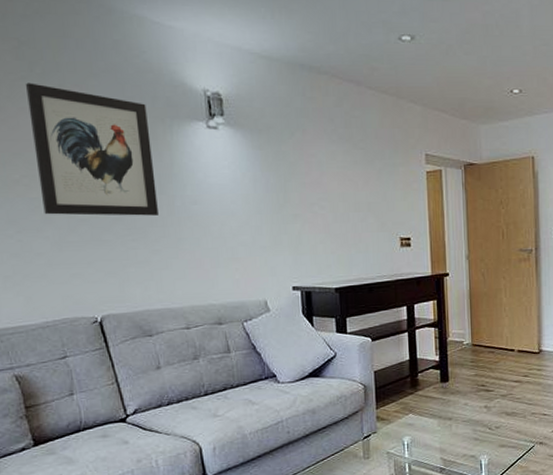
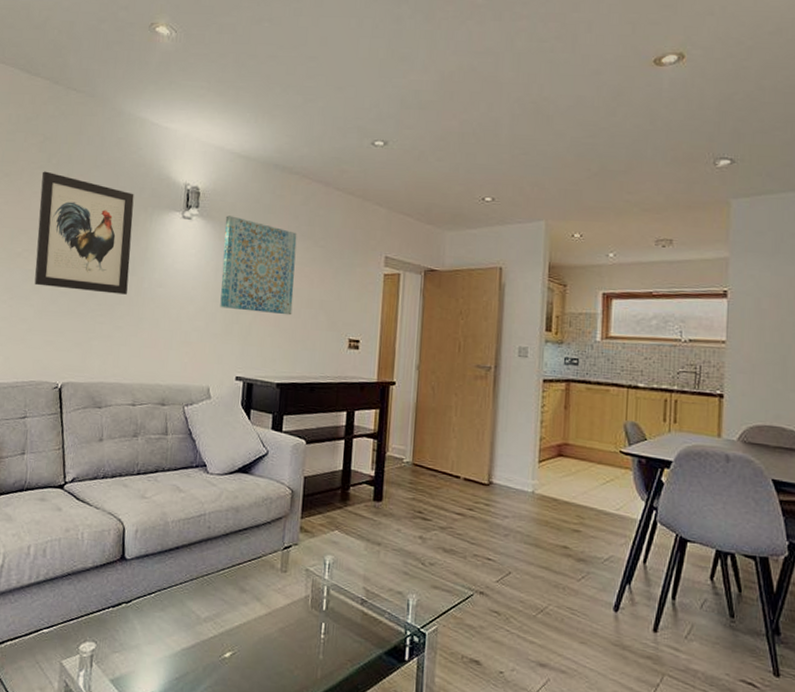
wall art: none [255,122,341,221] -> present [220,216,297,316]

